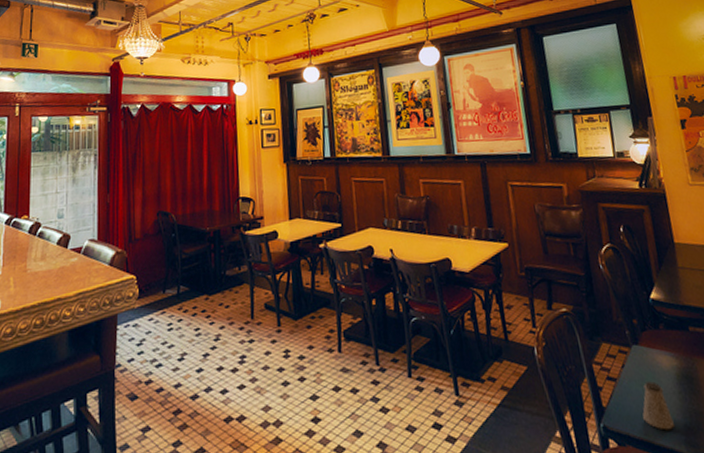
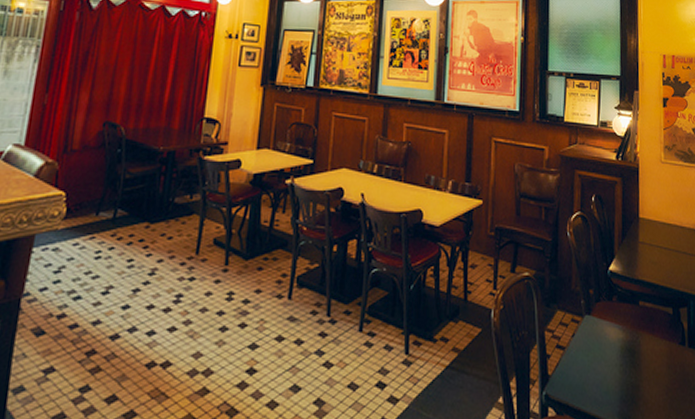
saltshaker: present [642,381,674,430] -> none [584,352,611,402]

